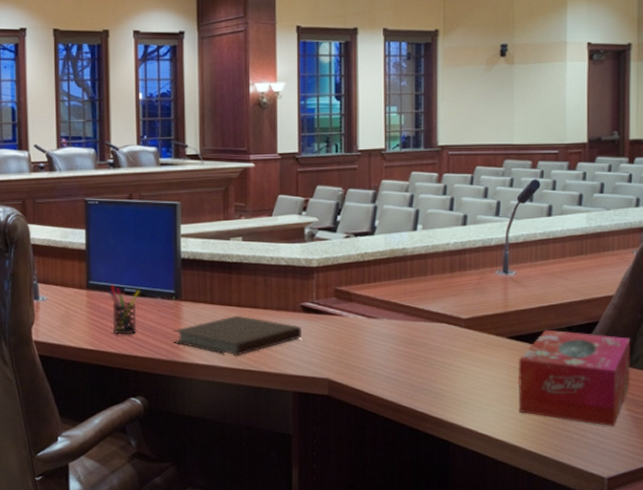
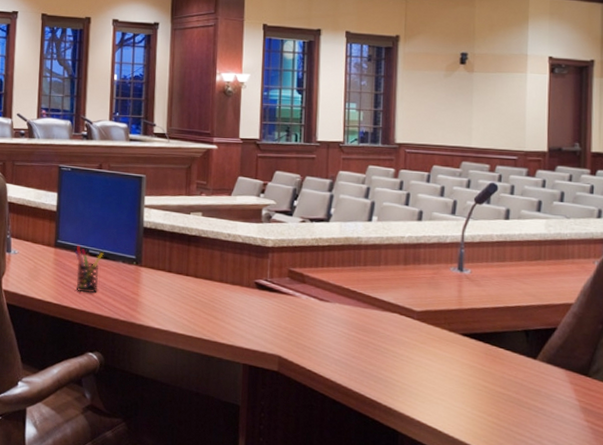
notebook: present [173,315,301,356] -> none [131,285,254,324]
tissue box: present [518,329,631,426] -> none [470,330,591,436]

